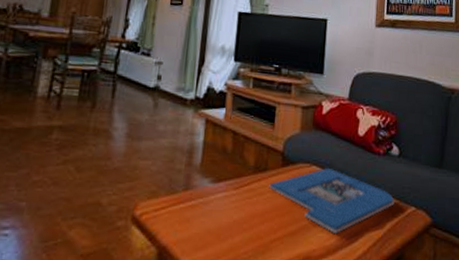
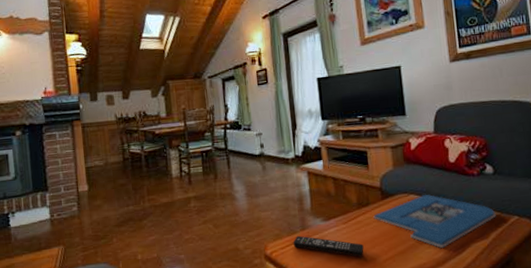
remote control: none [170,196,252,234] -> present [293,235,364,258]

